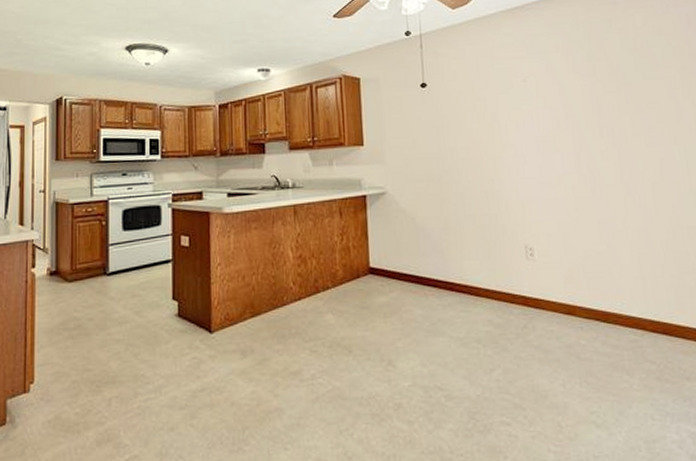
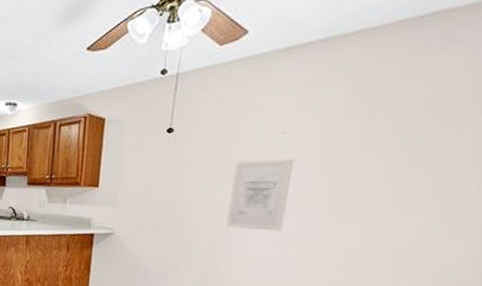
wall art: none [489,103,547,174] -> present [226,159,294,232]

